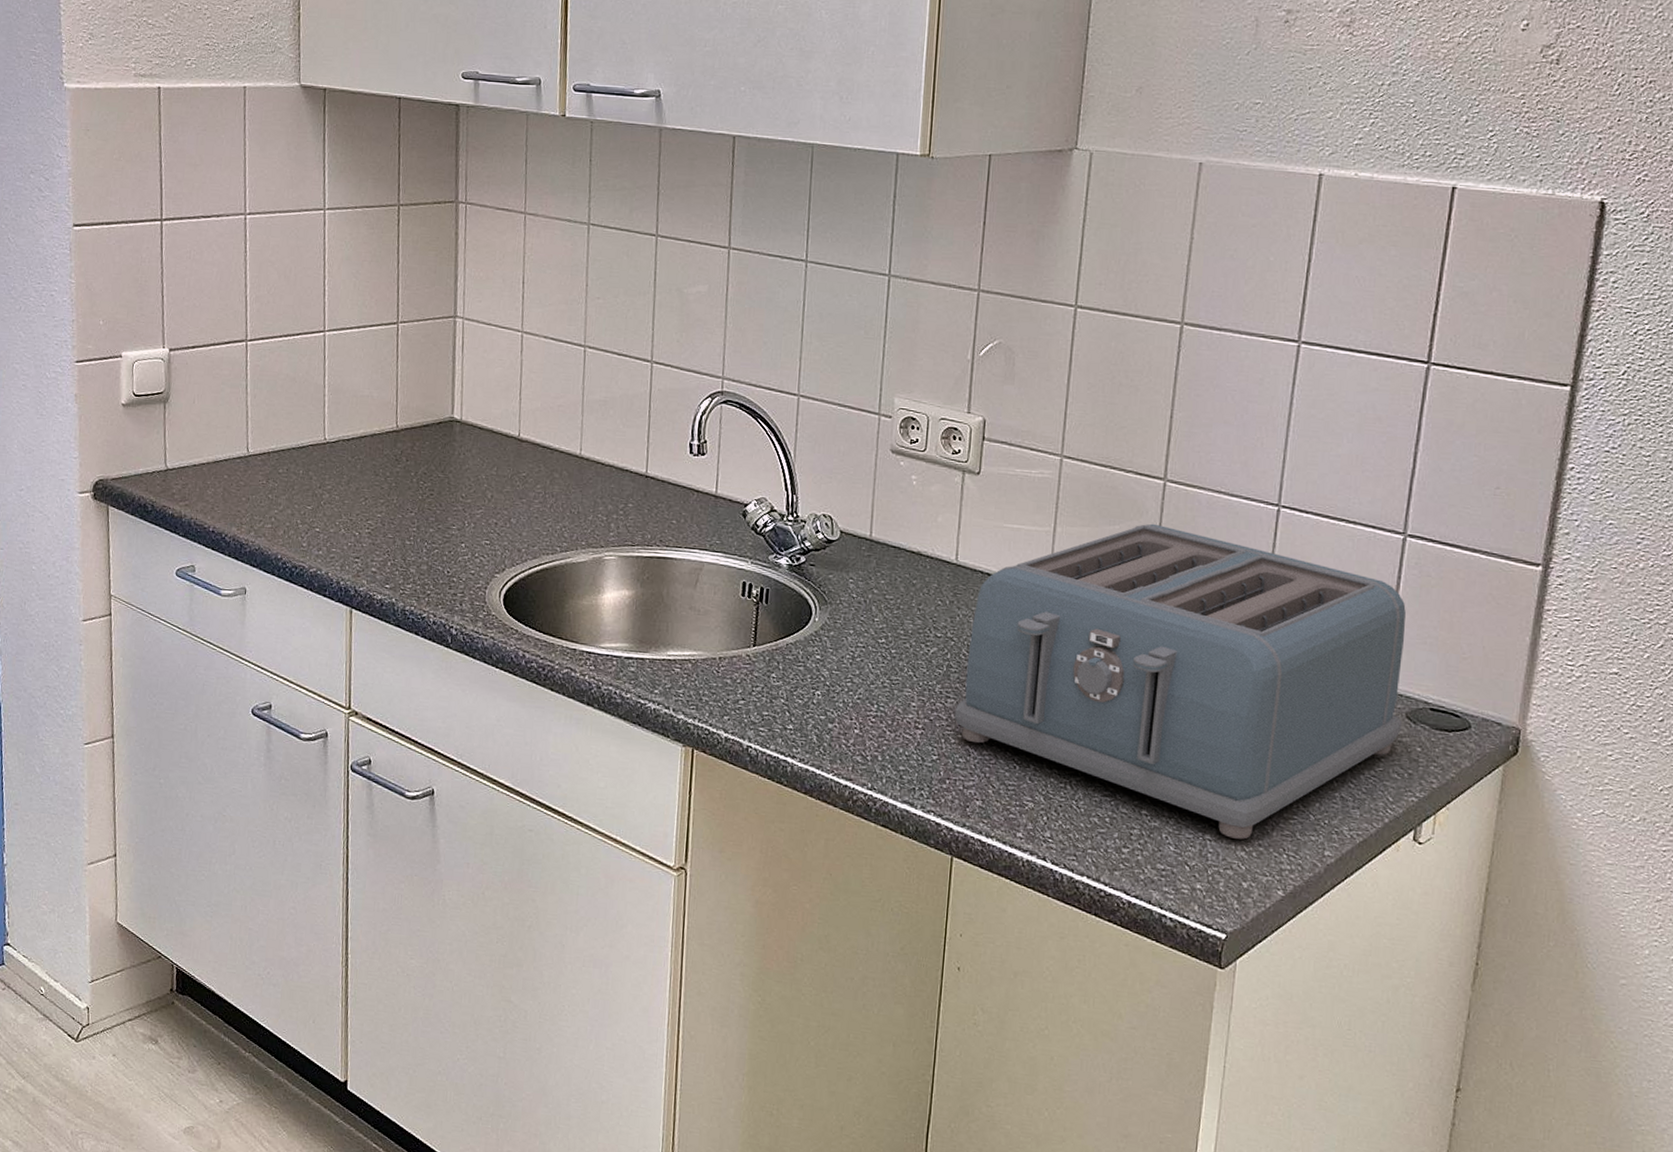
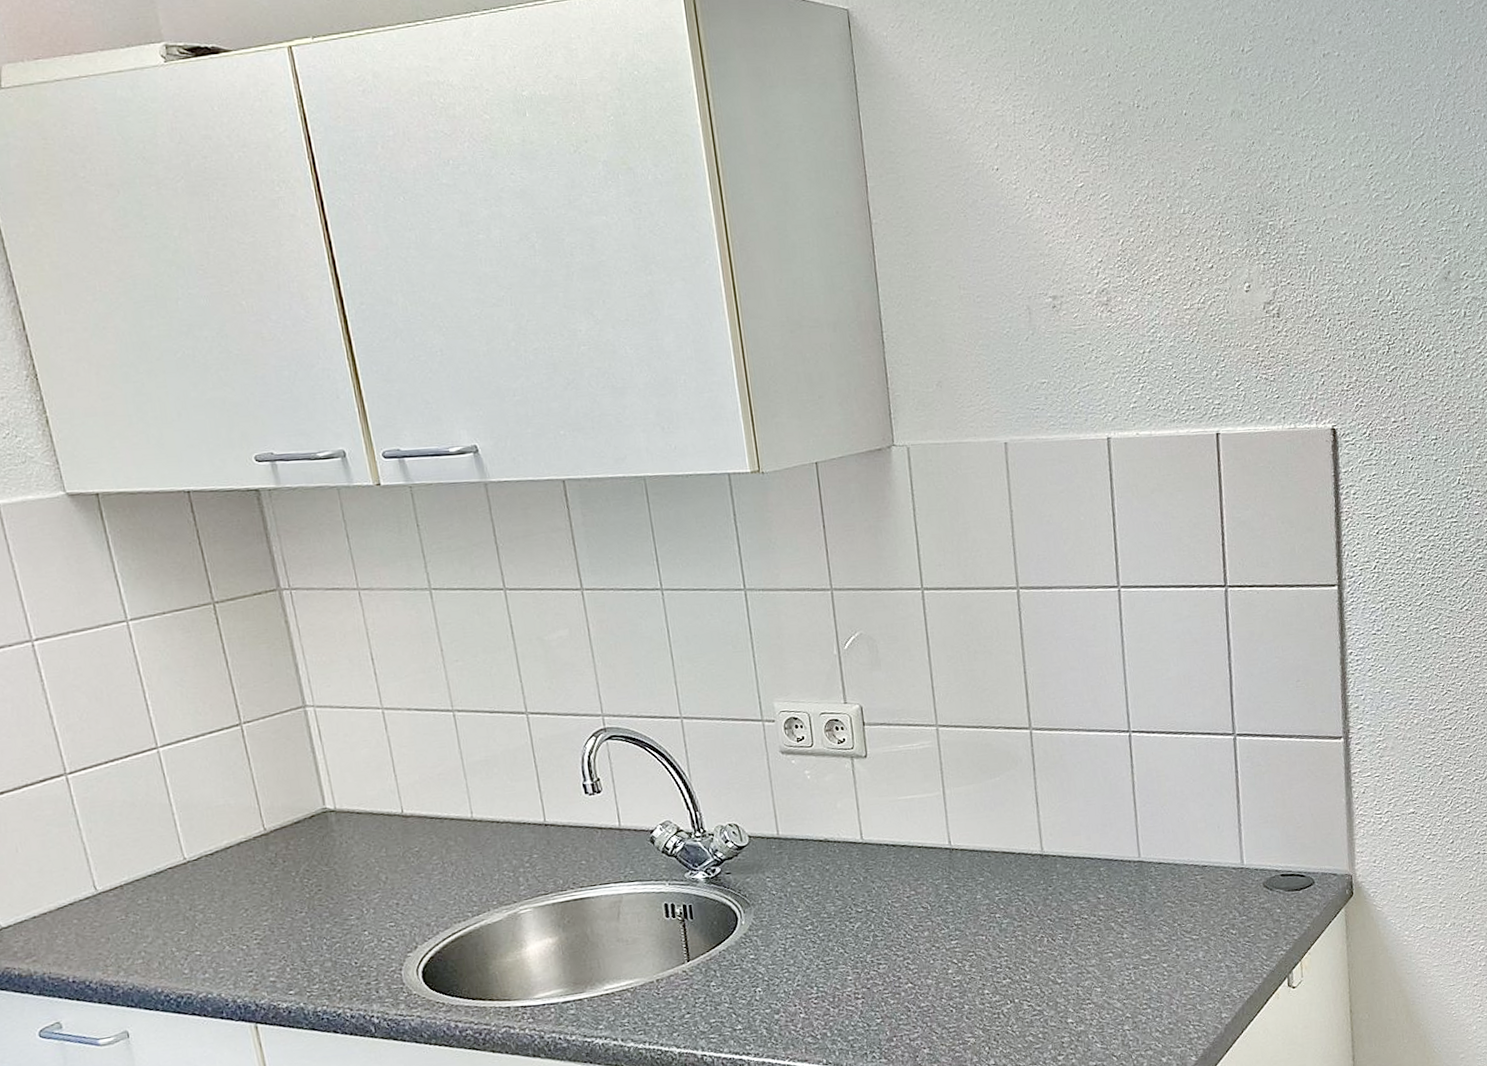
toaster: present [954,523,1406,840] -> none [887,769,1262,1024]

